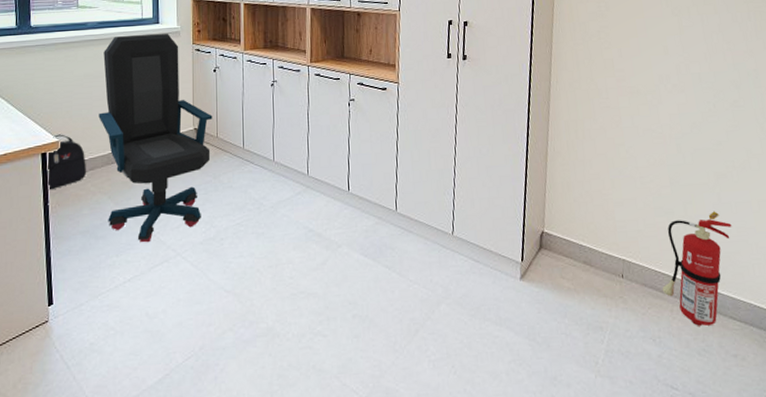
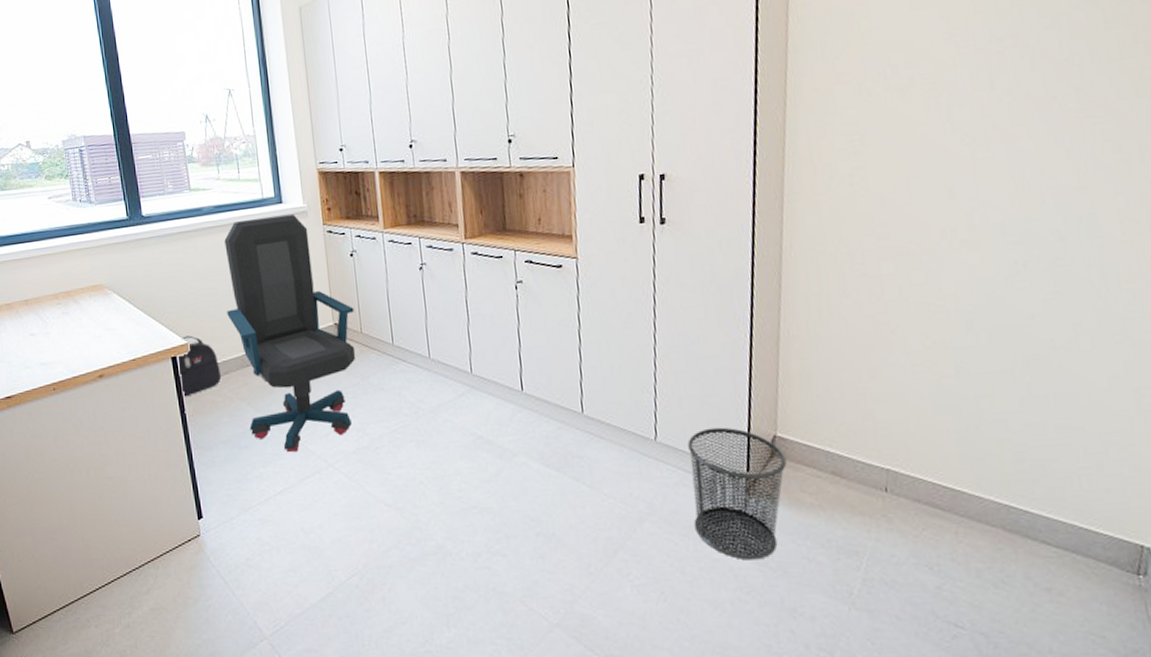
waste bin: none [477,224,551,336] -> present [687,427,787,560]
fire extinguisher: present [662,211,732,326] -> none [942,406,1048,552]

